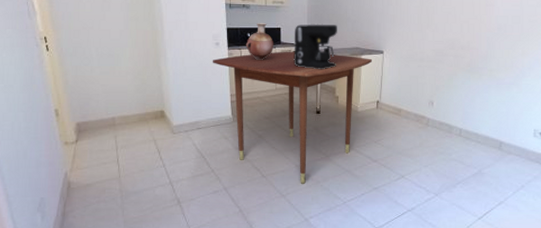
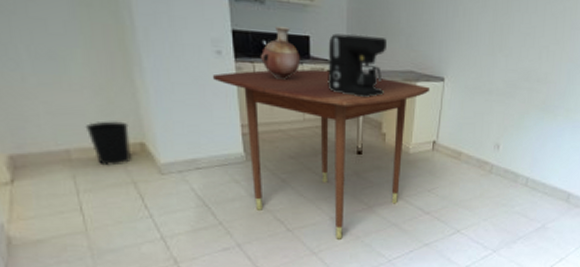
wastebasket: none [126,96,155,128] -> present [85,121,132,166]

